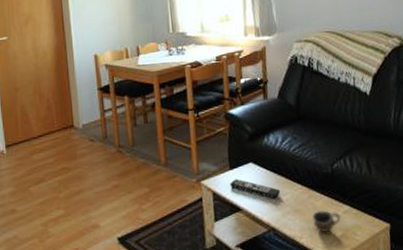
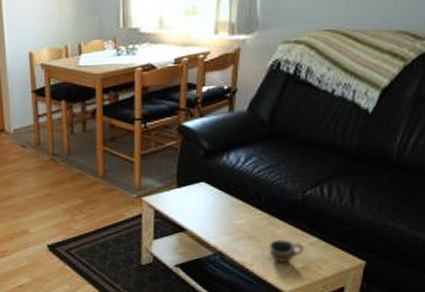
remote control: present [230,179,281,198] -> none [176,198,235,221]

